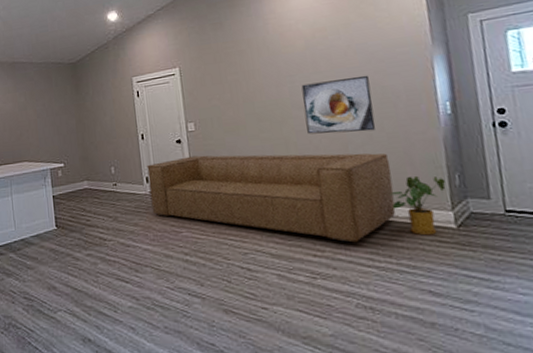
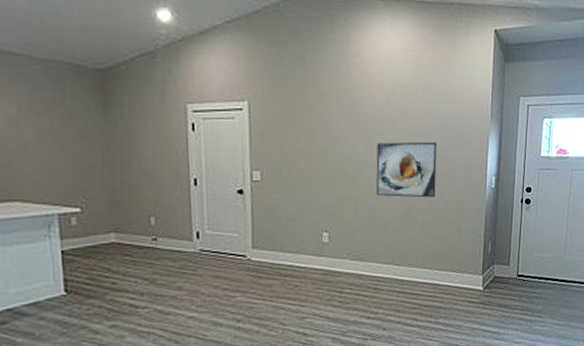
sofa: present [147,153,396,243] -> none [199,210,443,305]
house plant: present [389,175,446,236] -> none [438,242,481,297]

